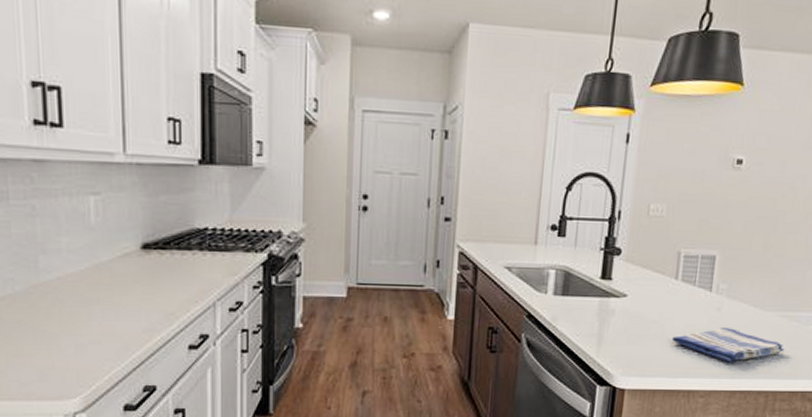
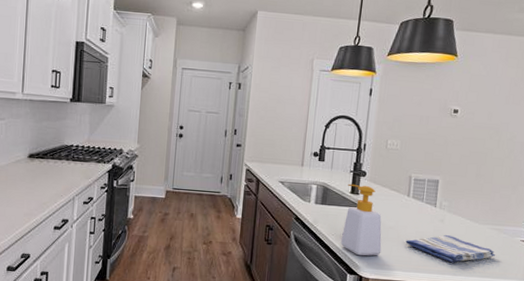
soap bottle: none [587,266,641,361] -> present [340,183,382,256]

